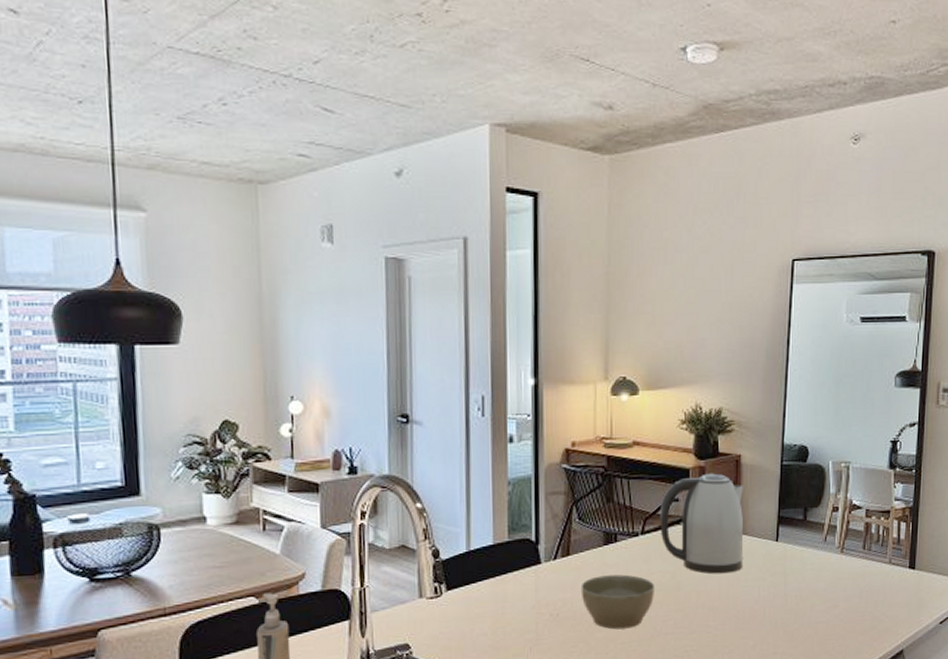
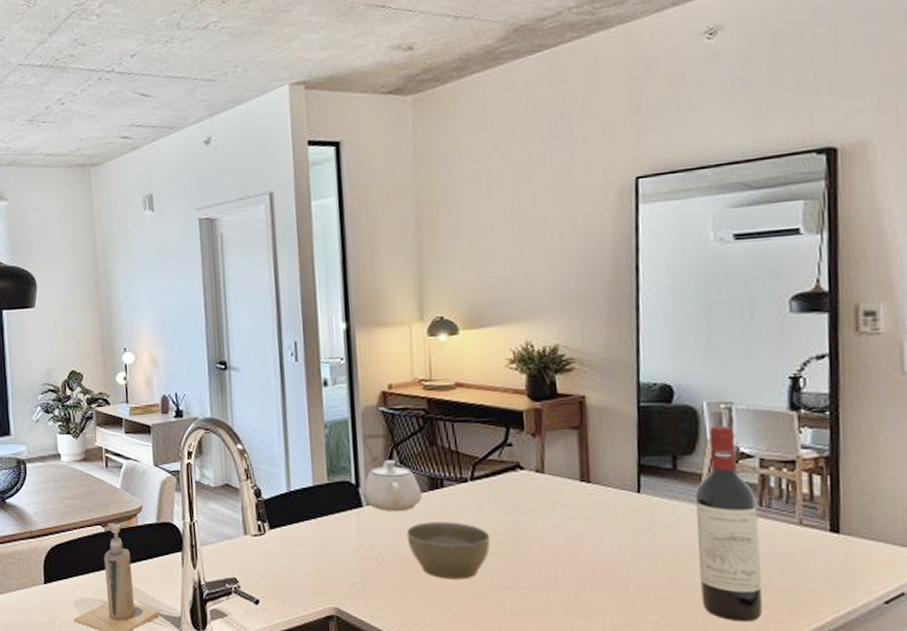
teapot: none [542,516,598,568] -> present [362,459,423,512]
kettle: present [660,473,744,574] -> none [490,416,597,527]
wine bottle: none [817,481,862,648] -> present [695,425,763,622]

